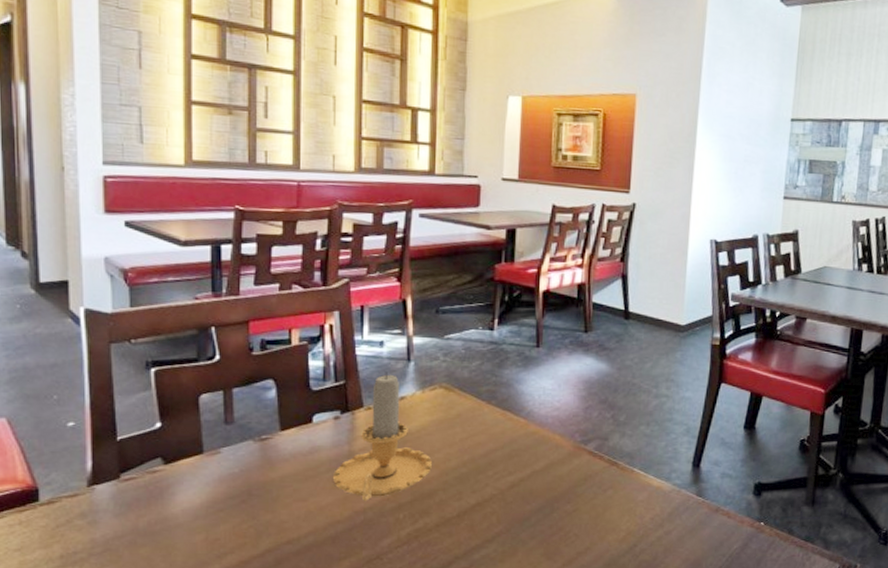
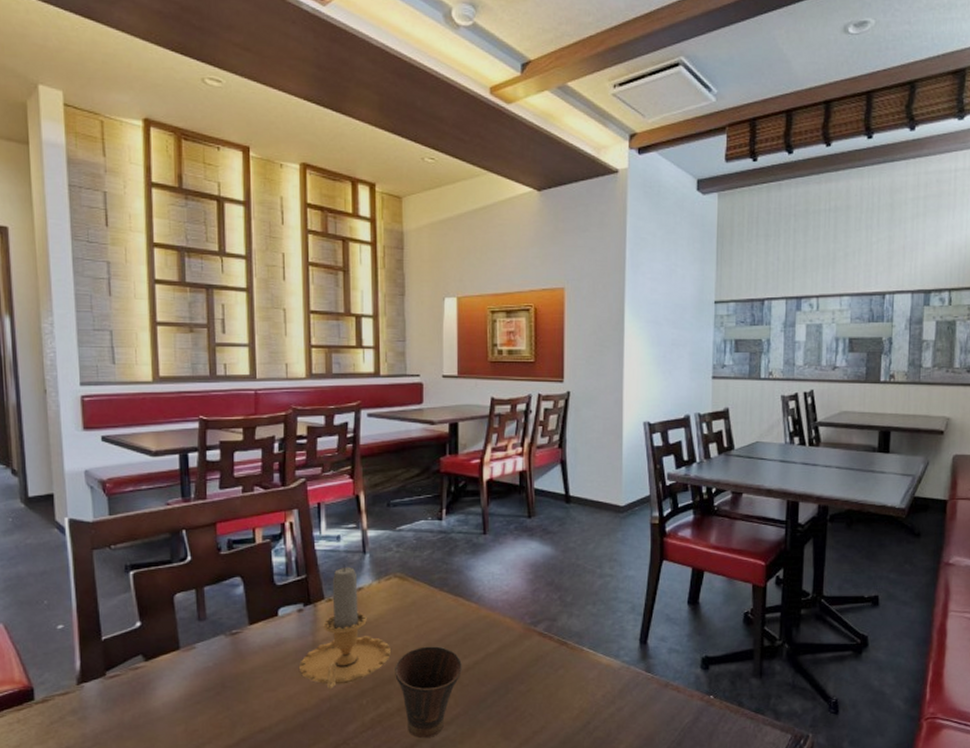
cup: none [435,461,508,556] -> present [395,646,463,739]

